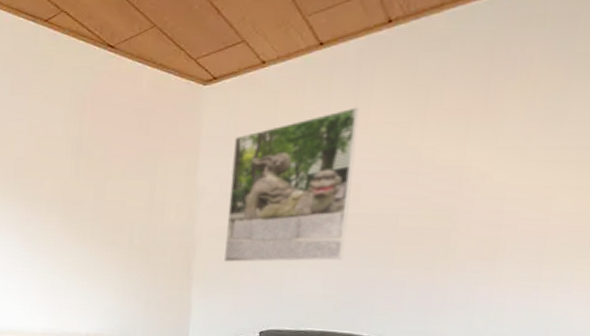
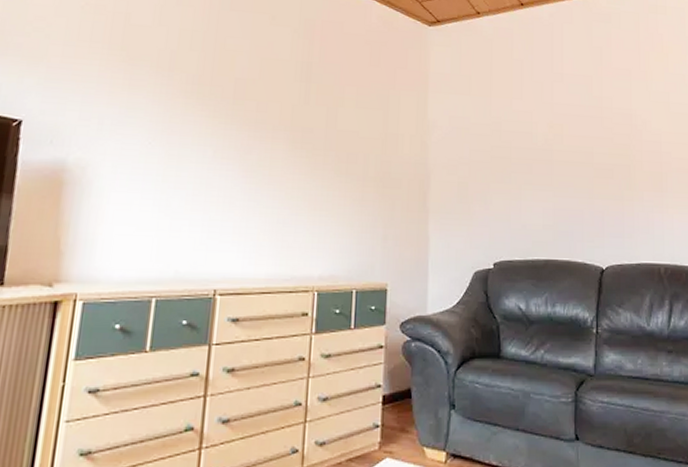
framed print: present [224,107,359,262] -> none [456,59,556,195]

